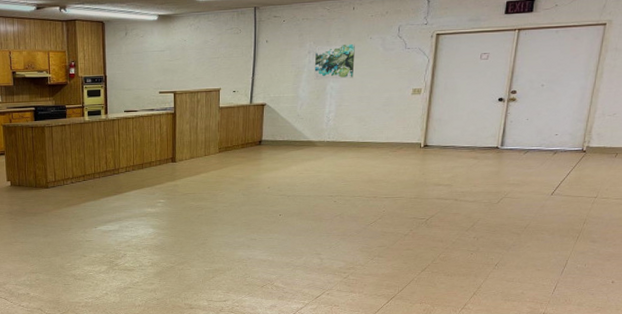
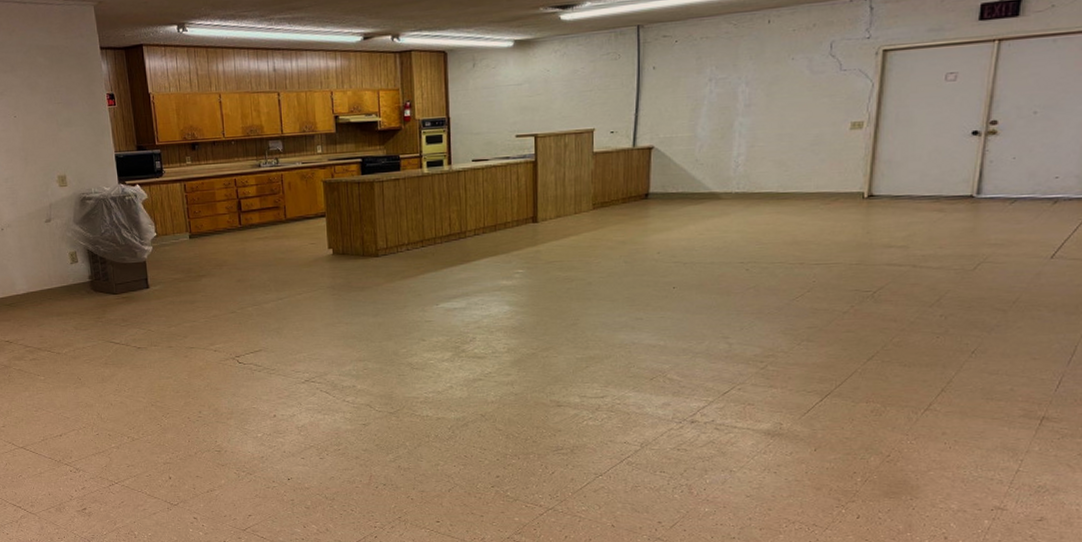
wall art: present [314,43,355,80] -> none [717,66,771,114]

